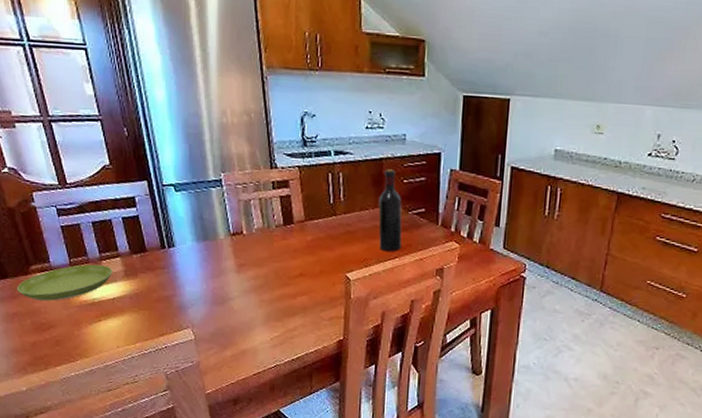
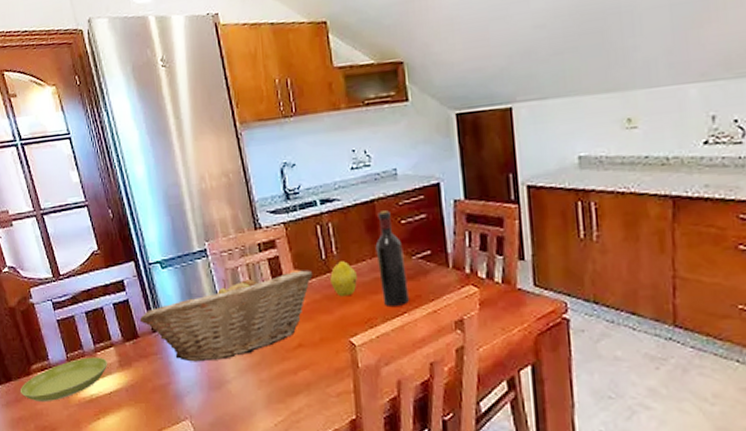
fruit basket: none [148,208,320,280] -> present [139,269,313,362]
fruit: none [335,207,359,238] -> present [330,261,357,297]

